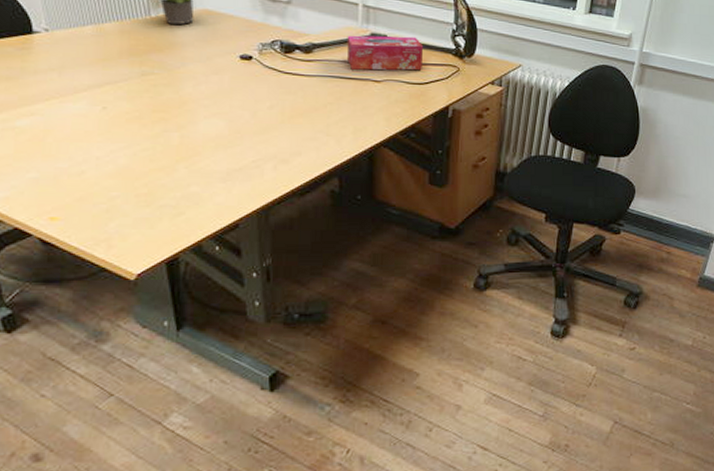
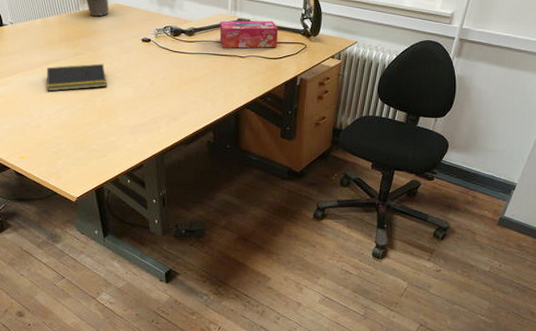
notepad: none [97,87,189,125] -> present [47,63,108,92]

